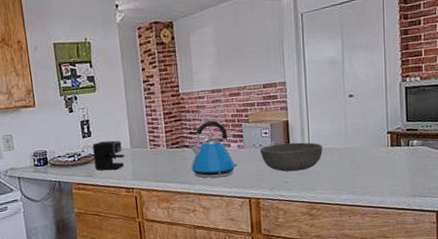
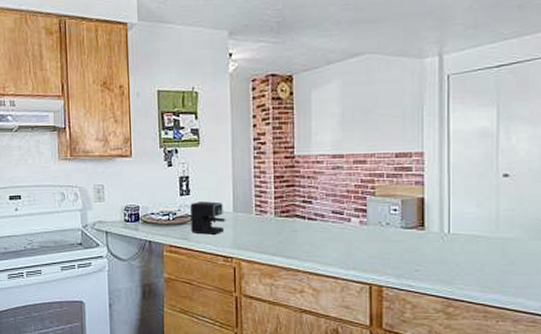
kettle: present [189,120,238,178] -> none [301,189,358,256]
bowl: present [259,142,323,172] -> none [386,224,466,259]

